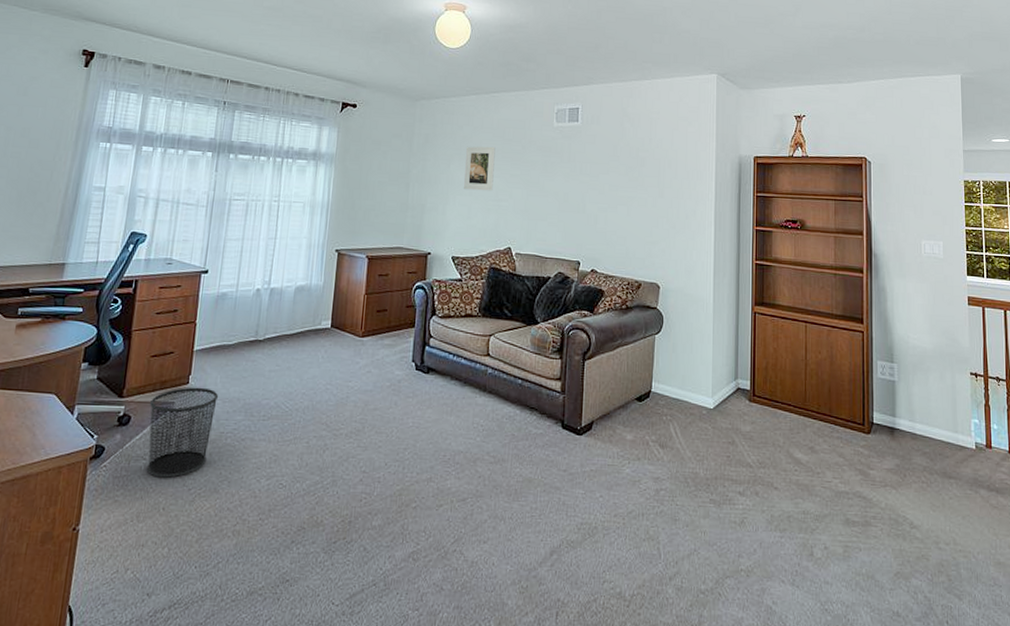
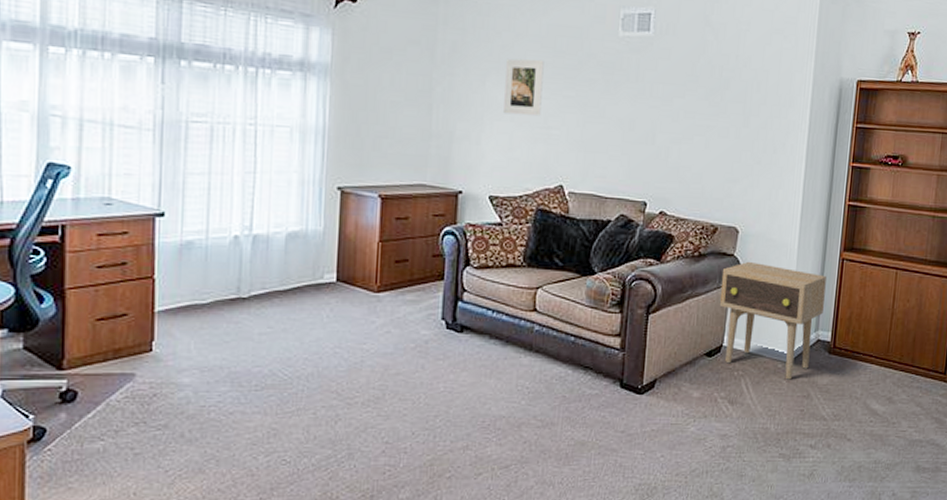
waste bin: present [146,387,219,478] -> none [100,355,195,460]
side table: none [646,313,741,426] -> present [719,261,827,380]

